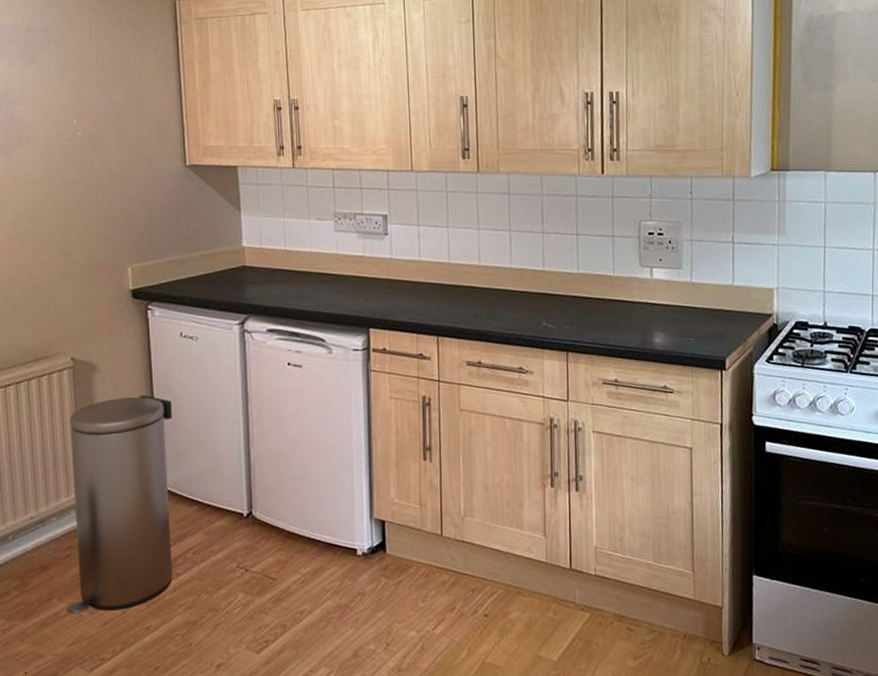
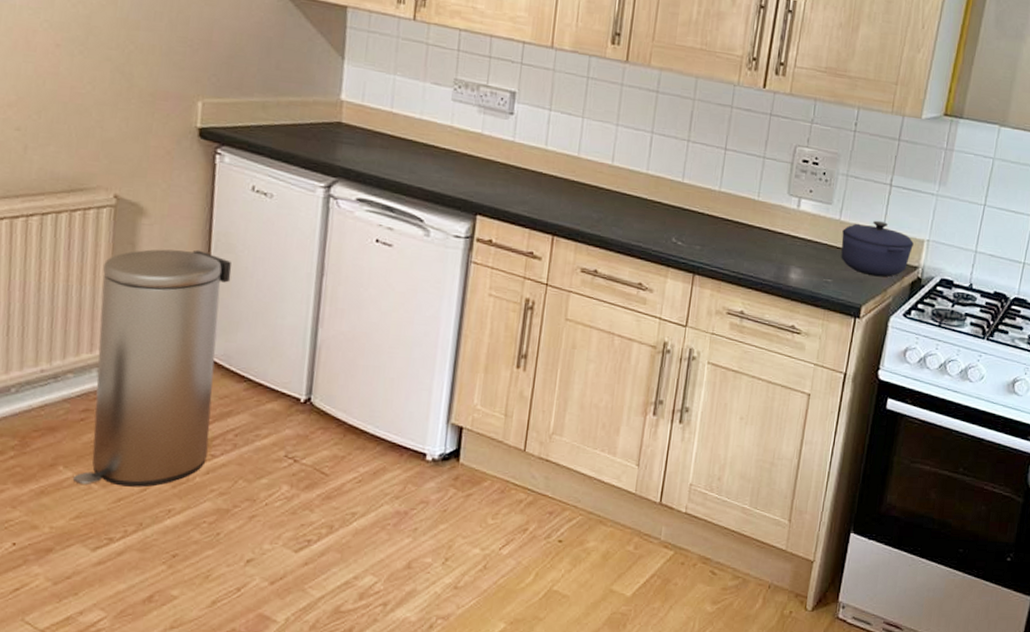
cooking pot: none [696,276,764,329] -> present [841,220,914,277]

